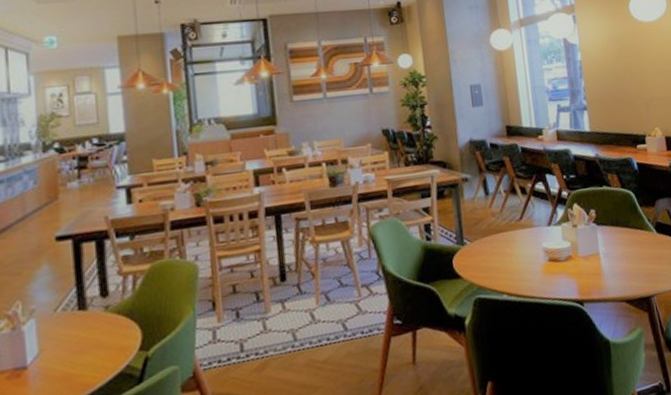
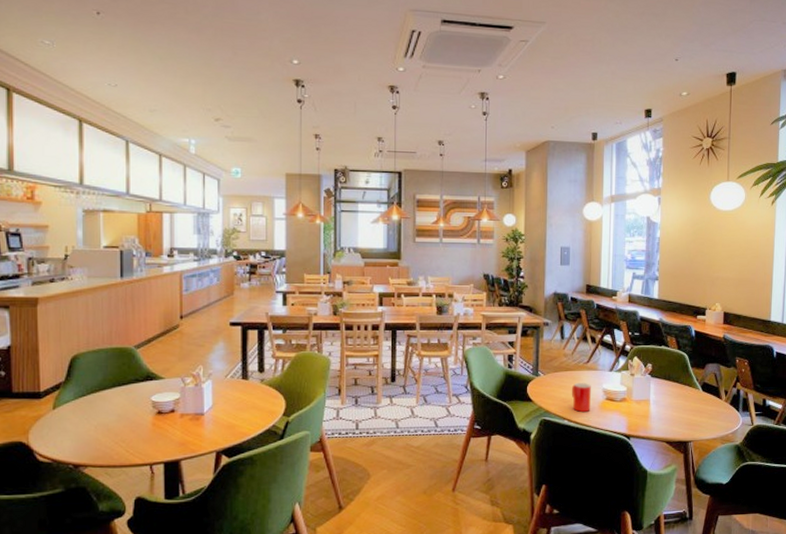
cup: none [505,244,532,282] -> present [571,382,591,412]

